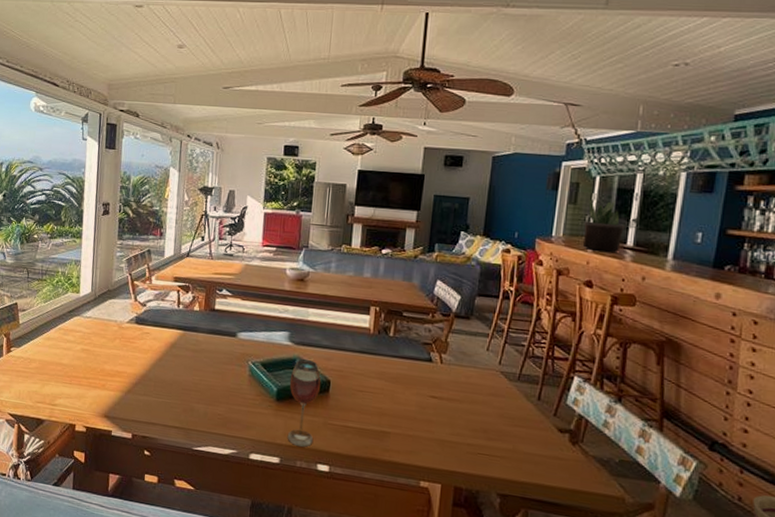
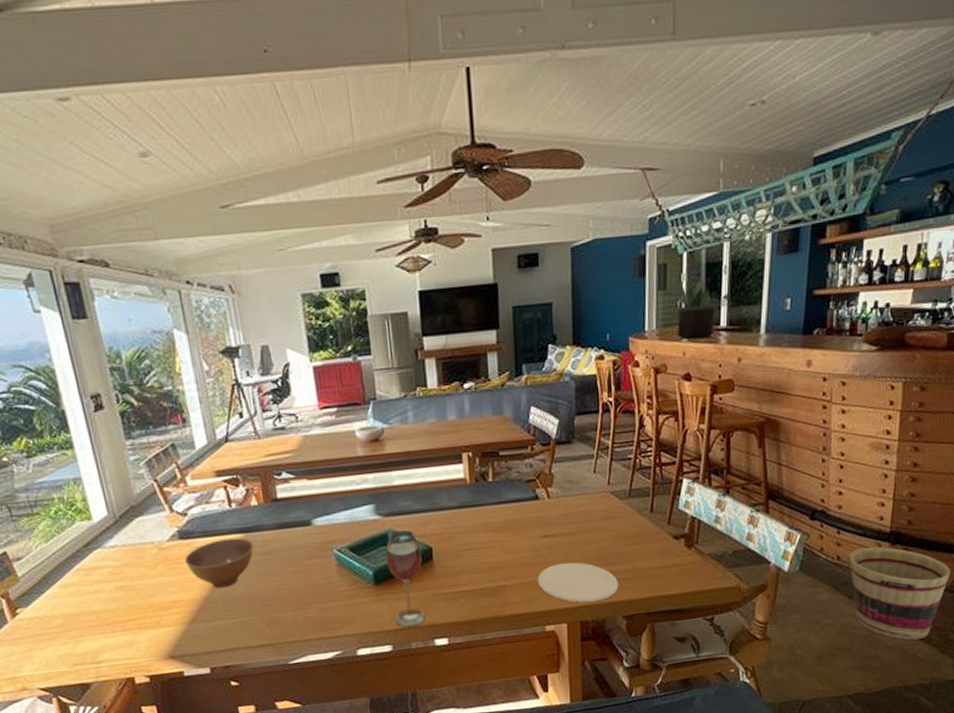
bowl: none [135,331,189,371] -> present [184,537,254,589]
plate: none [419,425,497,472] -> present [537,562,619,604]

